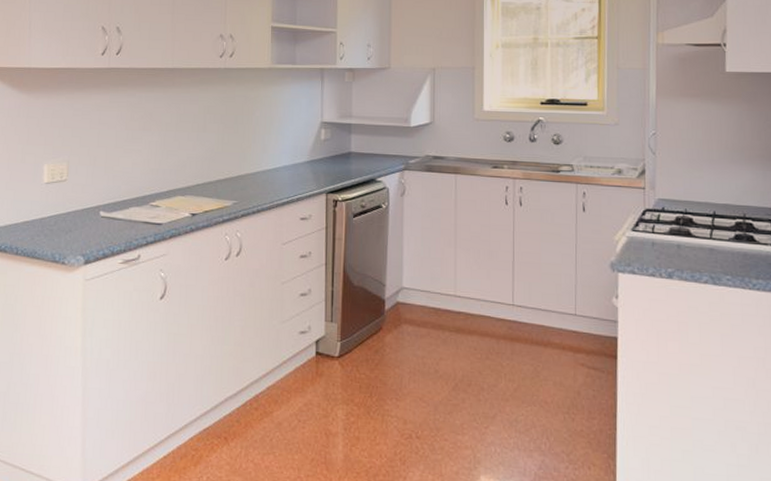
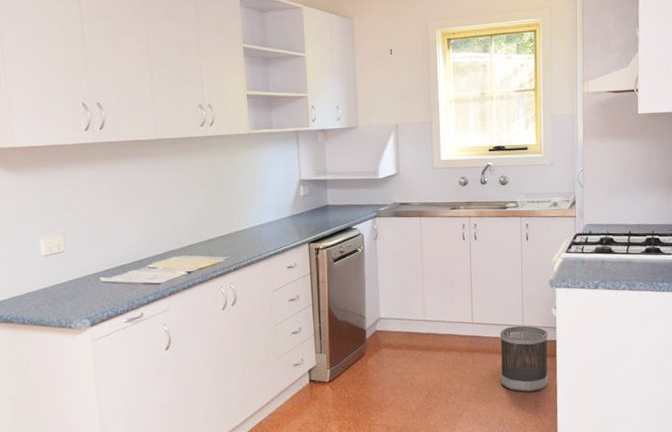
wastebasket: none [545,314,607,399] -> present [500,326,549,392]

